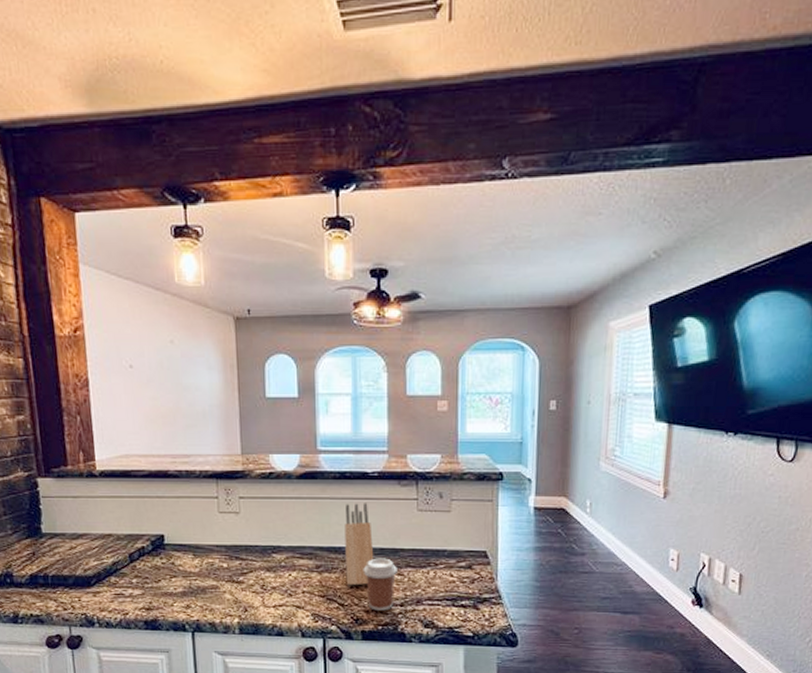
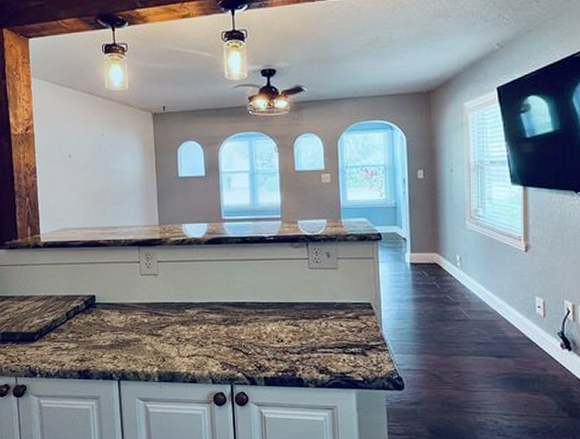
knife block: present [345,503,374,586] -> none [247,263,273,337]
coffee cup: present [363,558,397,611] -> none [263,311,294,358]

